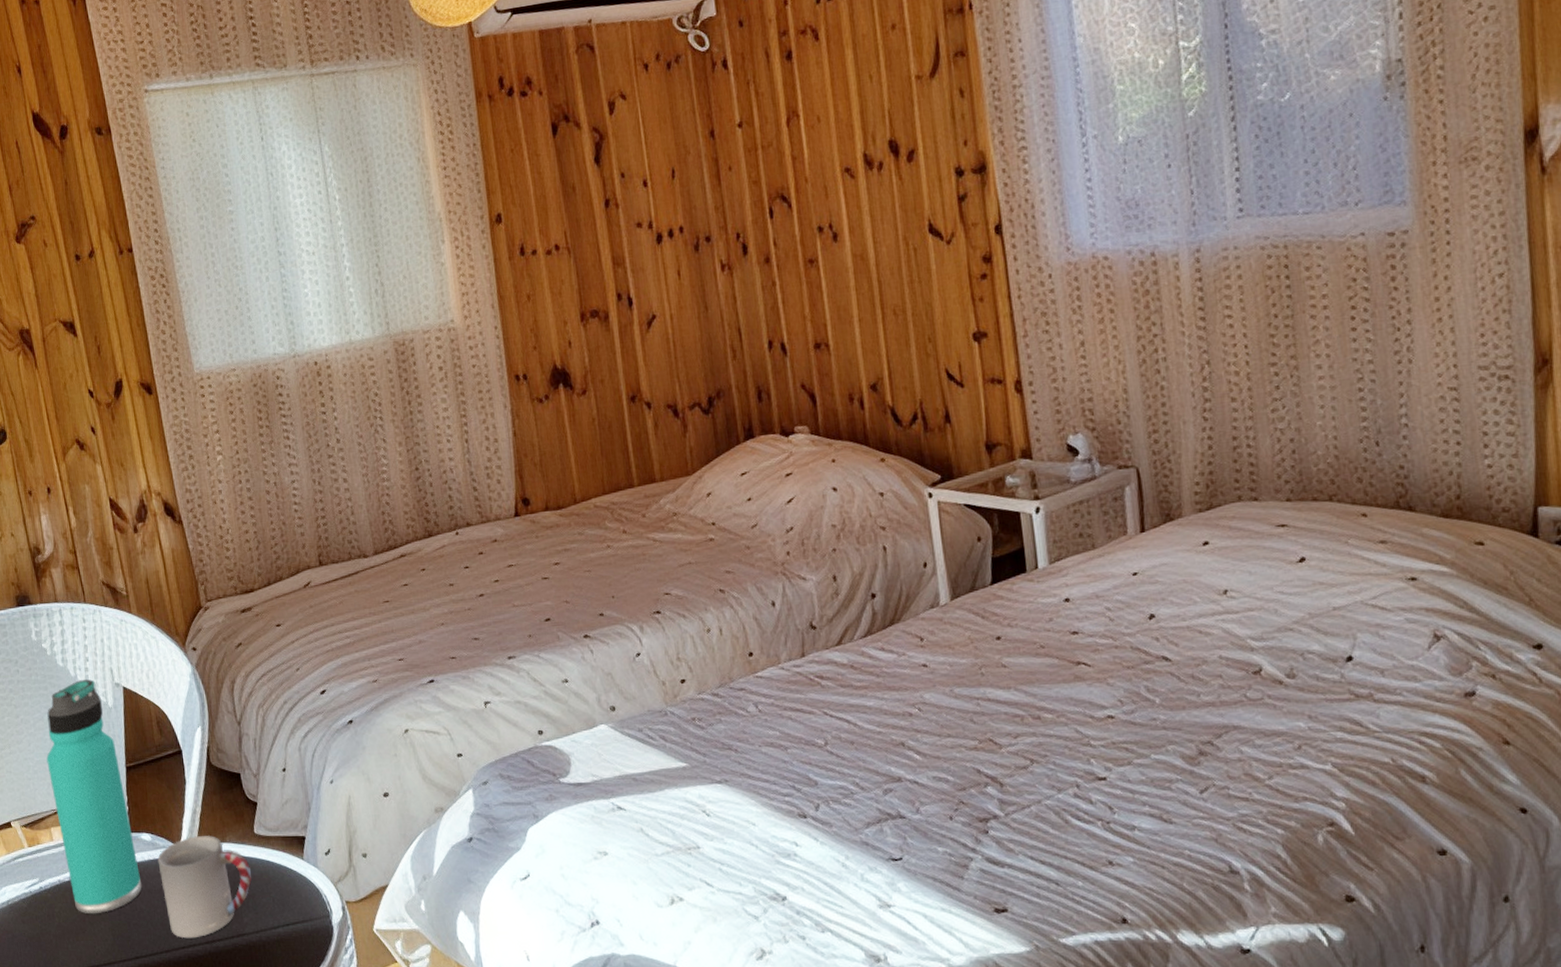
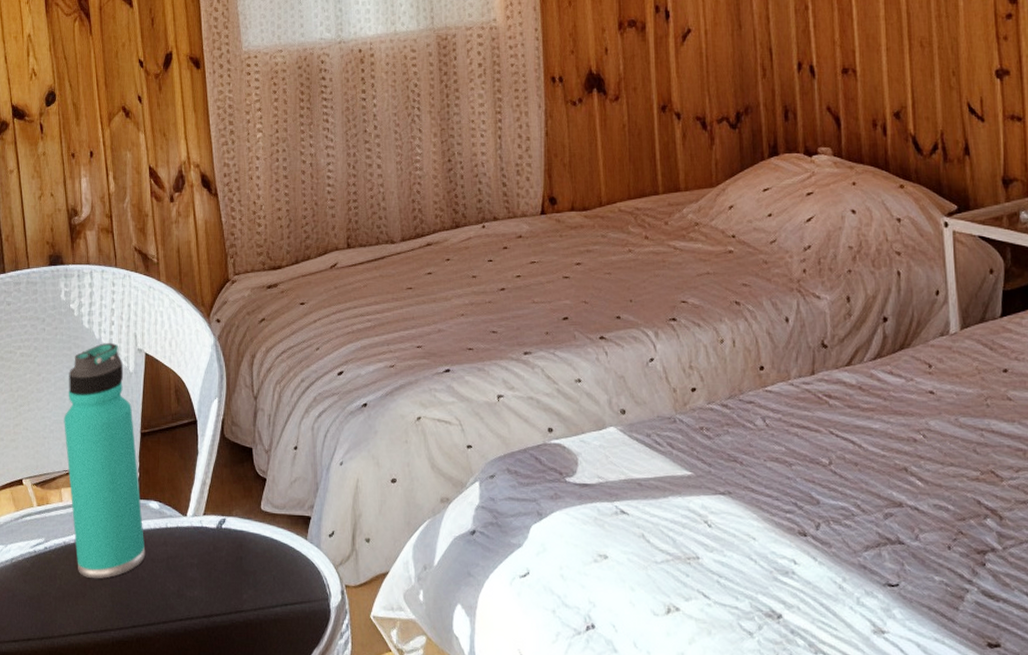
cup: present [157,836,252,939] -> none [163,508,255,611]

